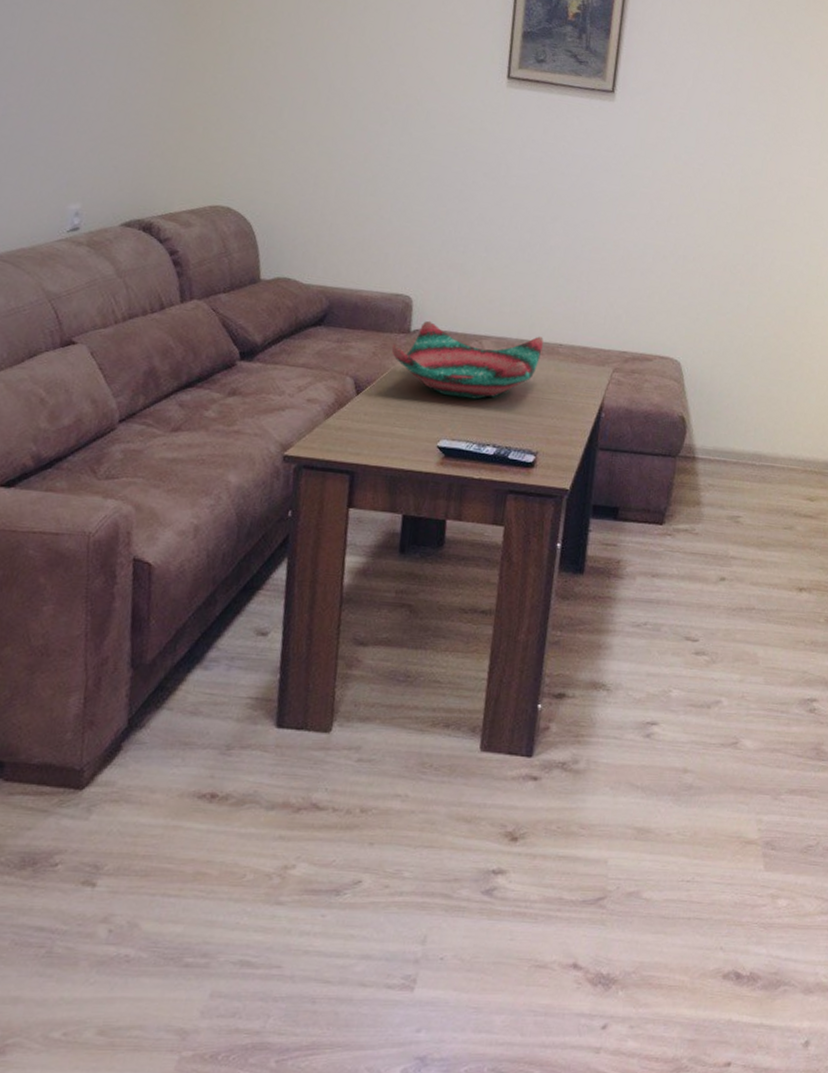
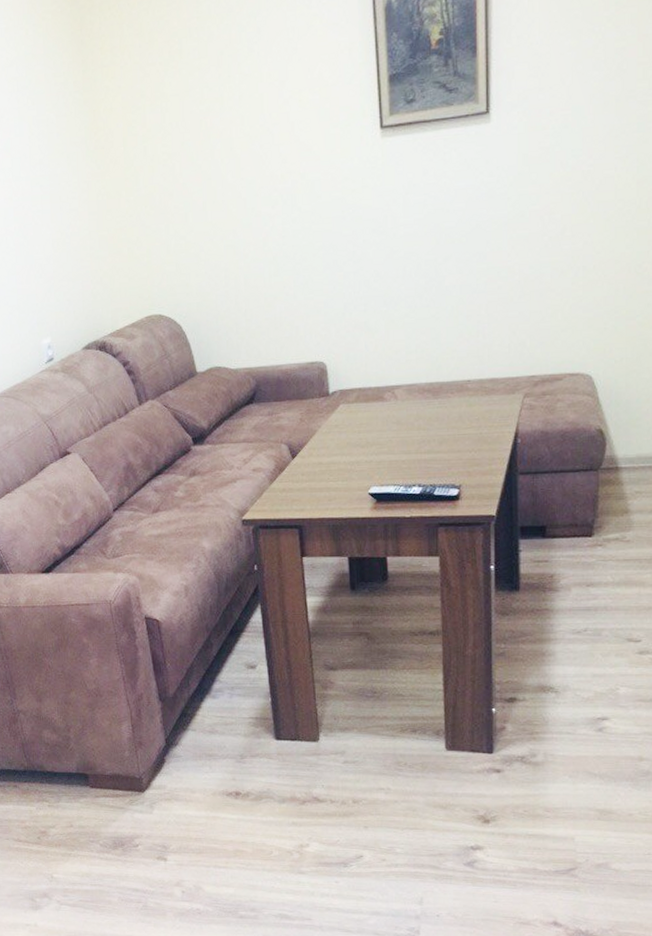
decorative bowl: present [391,320,544,400] -> none [315,376,452,447]

